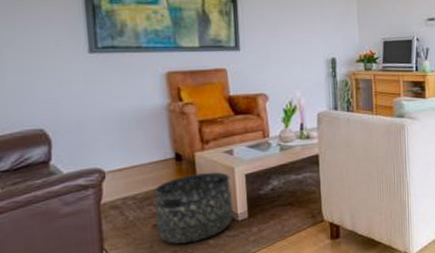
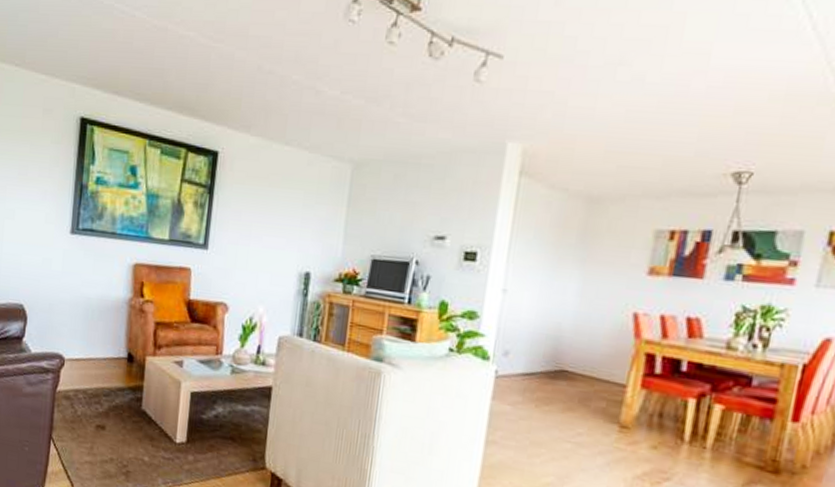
basket: present [154,172,234,244] -> none [98,379,176,456]

